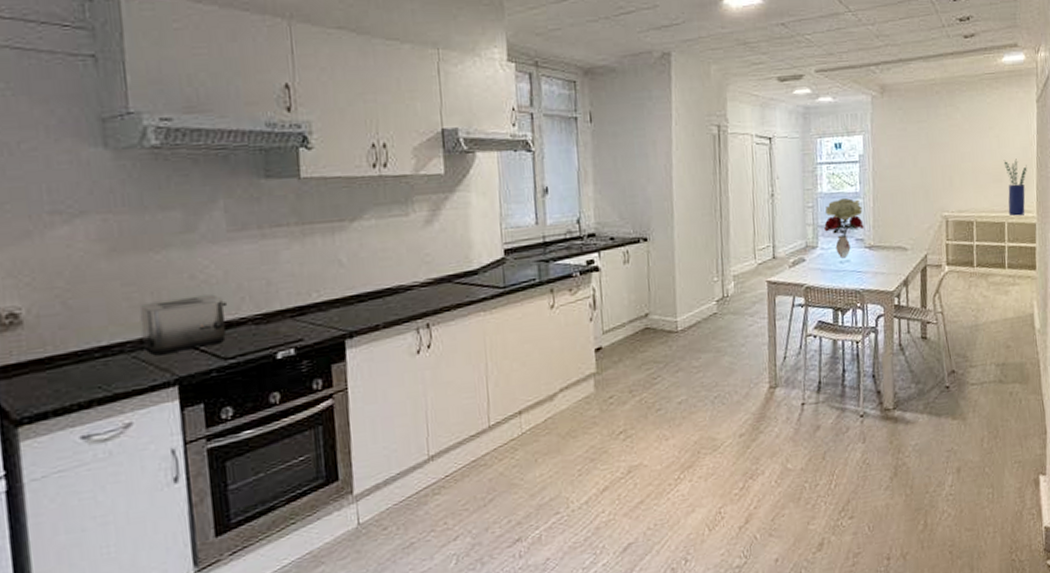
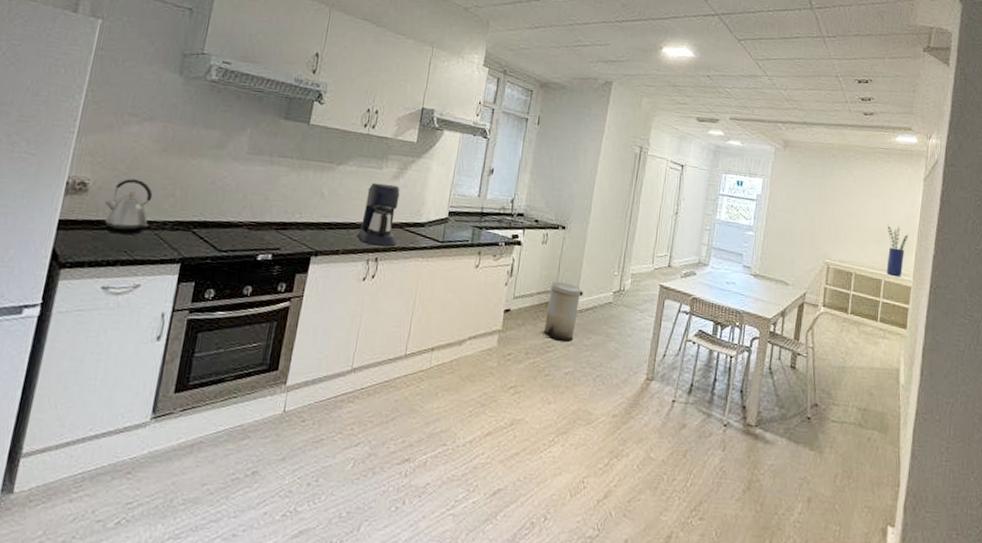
kettle: none [52,294,121,369] -> present [105,178,153,235]
toaster: present [139,294,226,356] -> none [164,195,232,238]
coffee maker: none [396,231,448,311] -> present [357,182,400,247]
pedal bin: none [641,302,683,370] -> present [540,281,583,343]
flower bouquet: present [824,197,864,259] -> none [717,228,753,280]

